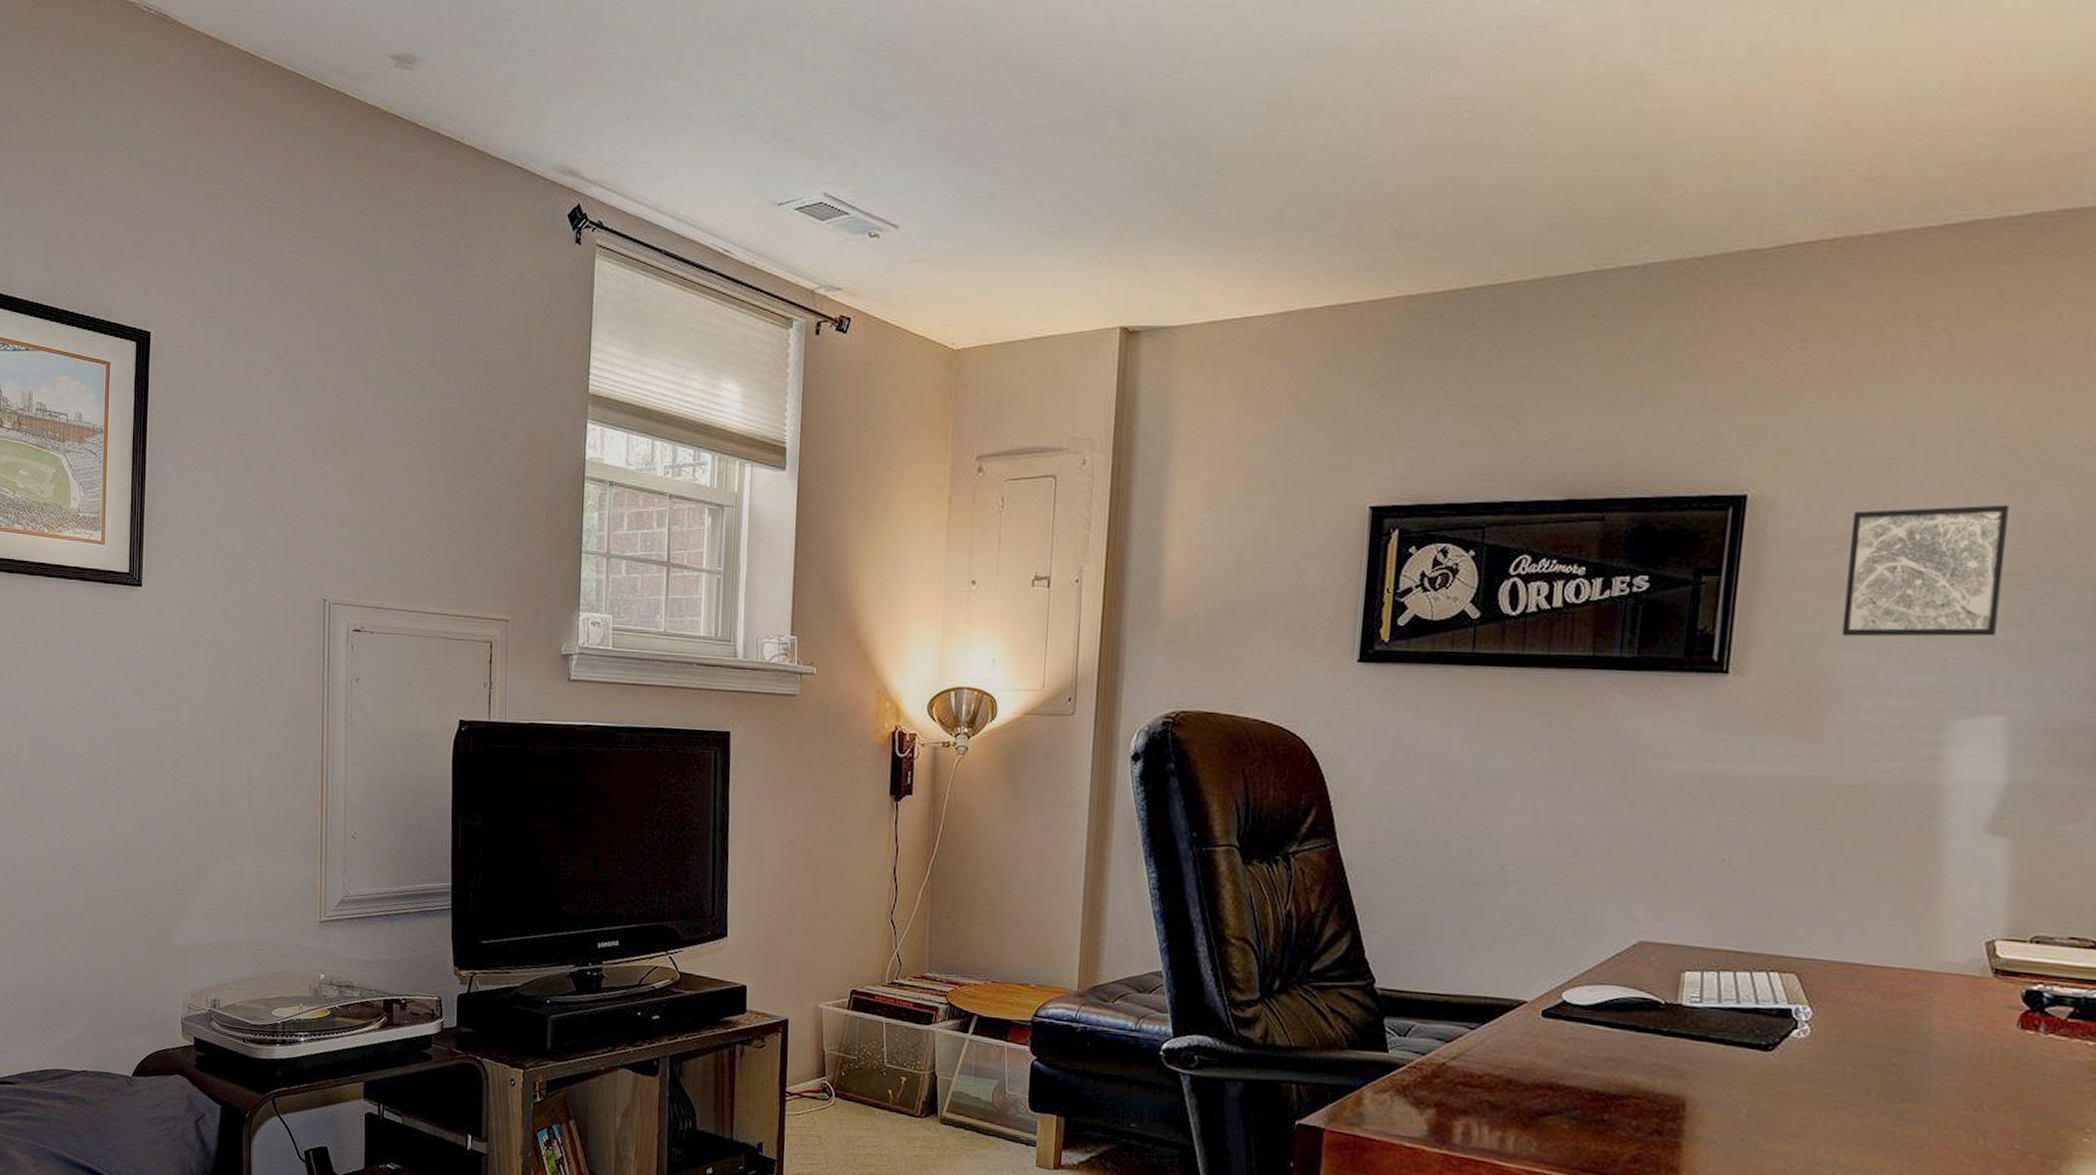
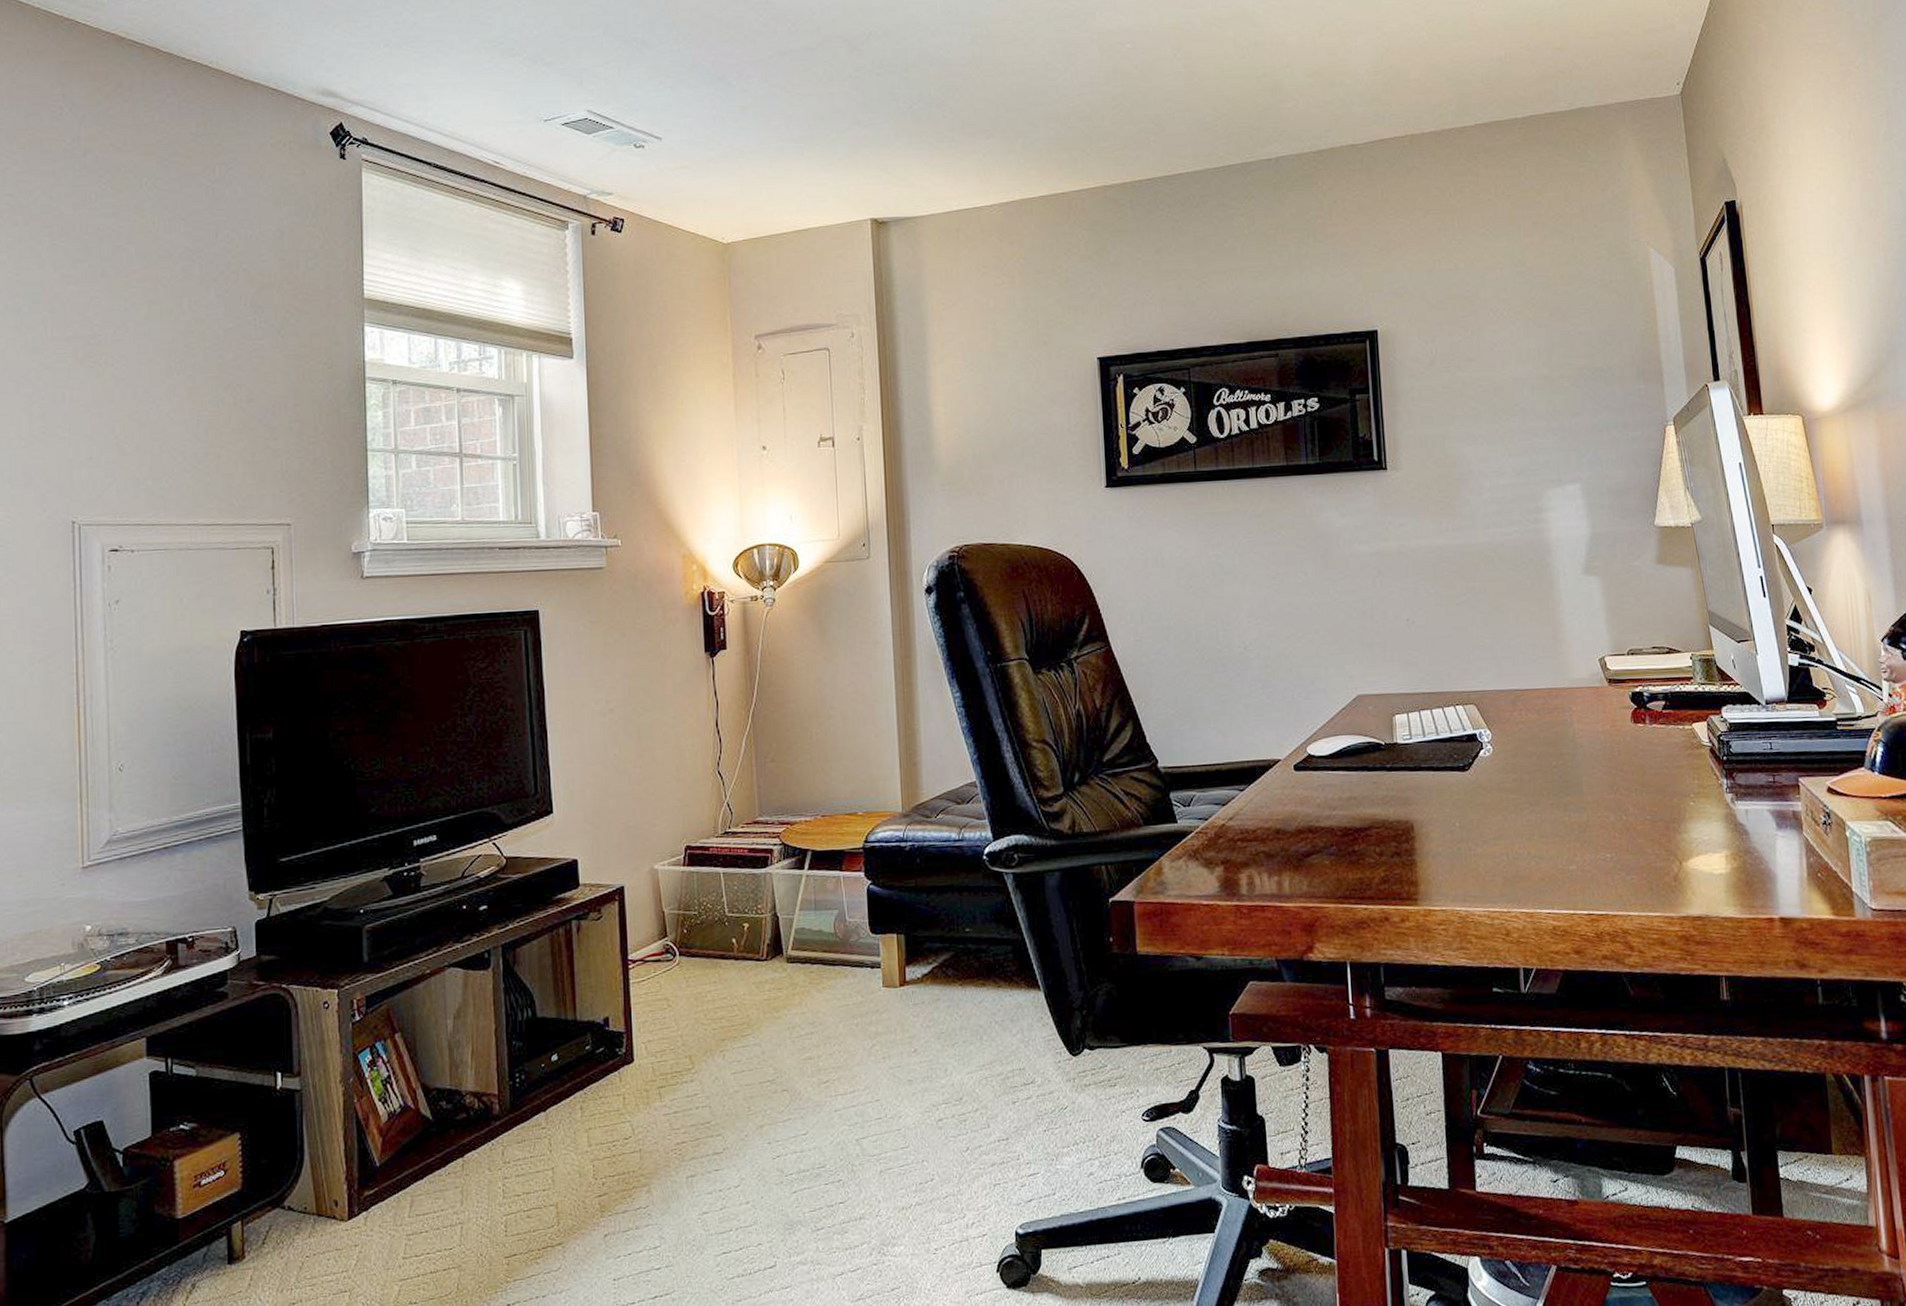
wall art: present [1841,504,2009,637] -> none [1452,326,1562,433]

